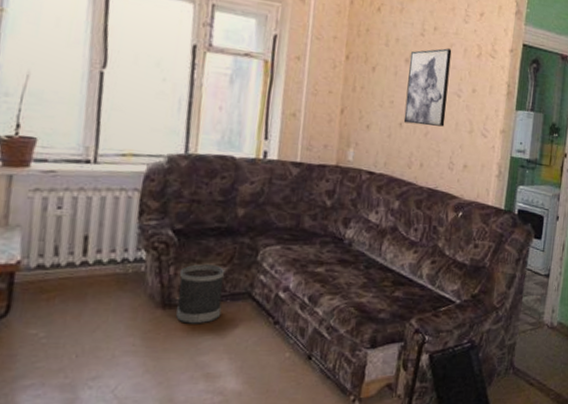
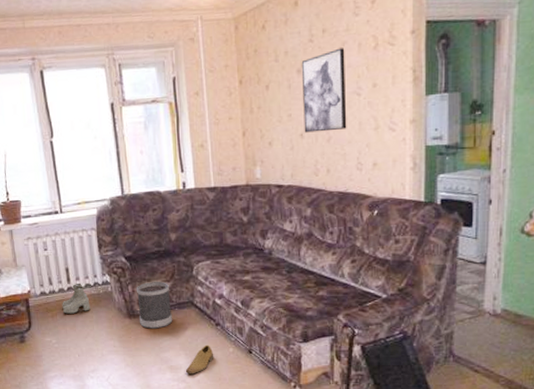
boots: none [66,257,111,298] -> present [62,284,91,314]
shoe: none [225,347,266,385] -> present [185,344,214,375]

